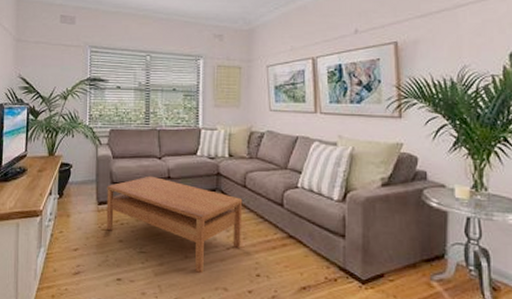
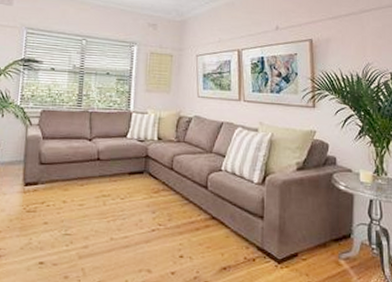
coffee table: present [106,176,243,273] -> none [31,157,169,255]

